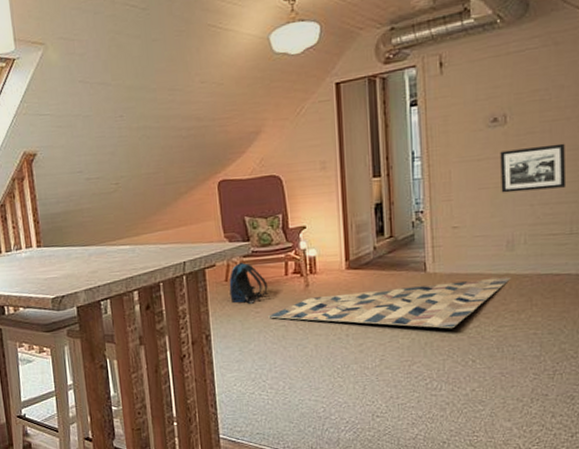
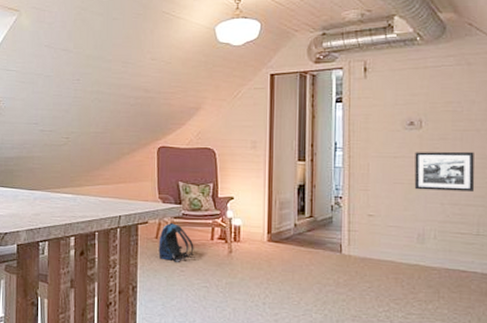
rug: present [268,276,512,329] -> none [192,263,421,310]

